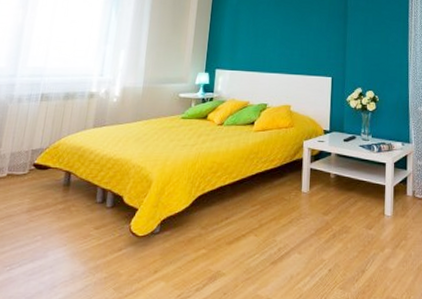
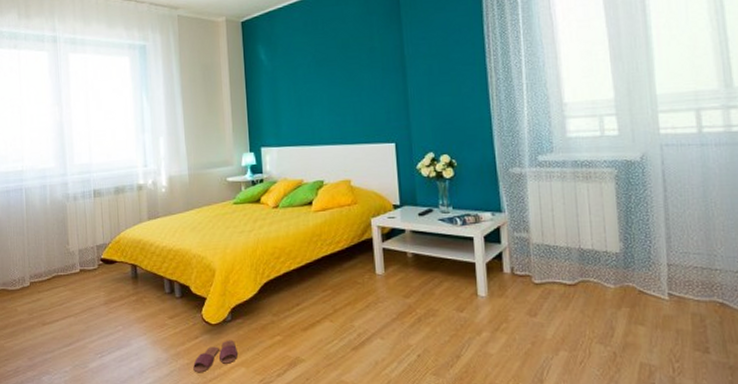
slippers: none [110,252,160,288] -> present [193,340,238,373]

